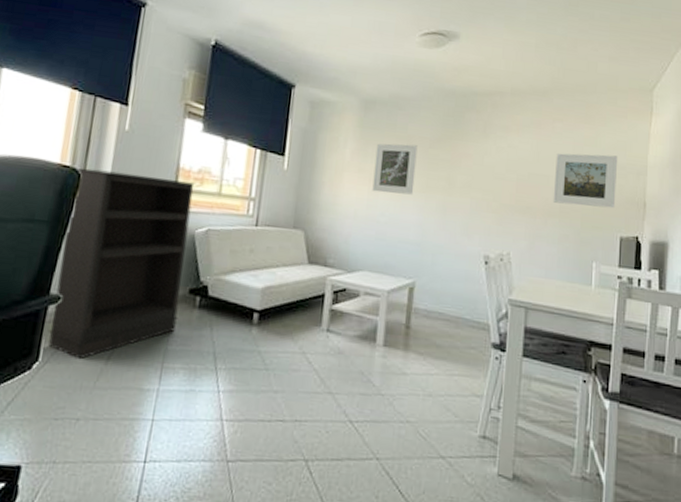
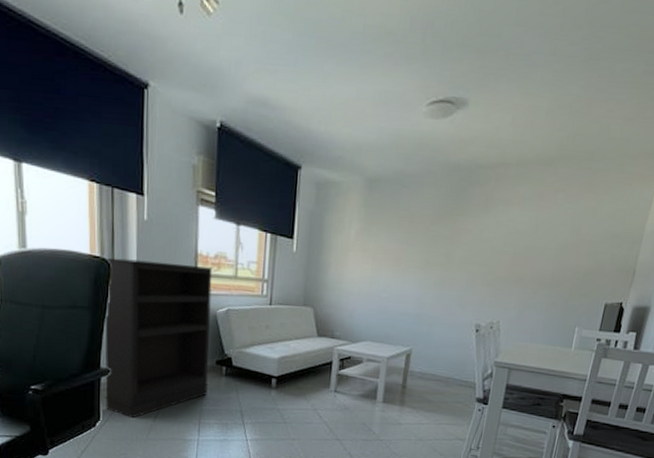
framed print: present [372,143,418,195] -> none [375,222,420,271]
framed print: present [553,153,618,209] -> none [545,224,616,277]

